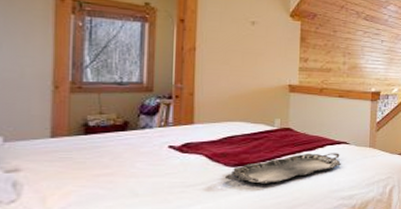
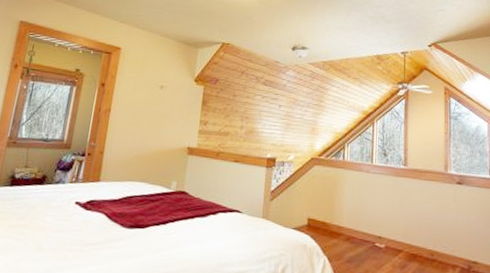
serving tray: present [225,153,342,184] -> none [120,219,233,250]

